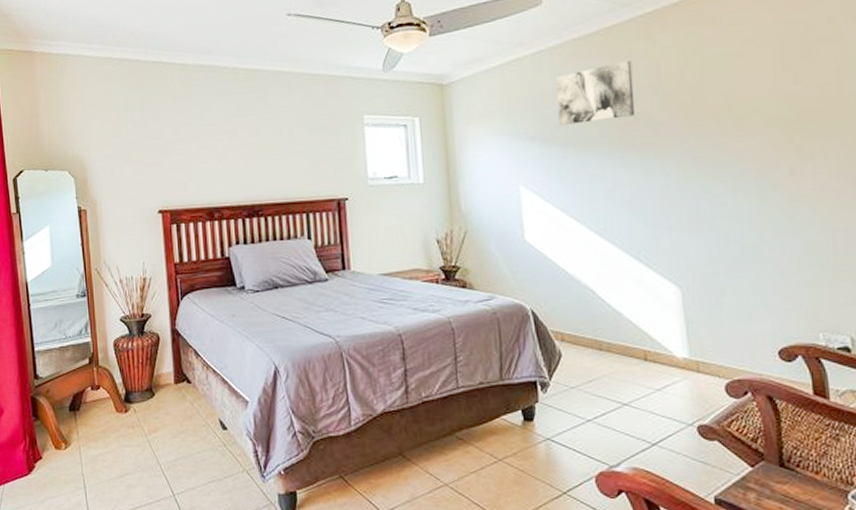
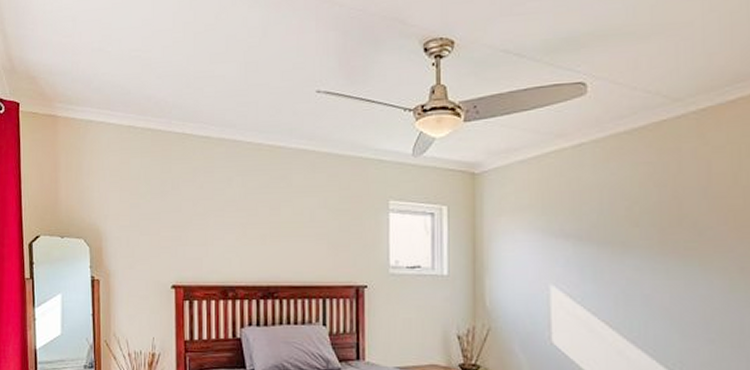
wall art: present [555,60,635,125] -> none [596,159,681,223]

